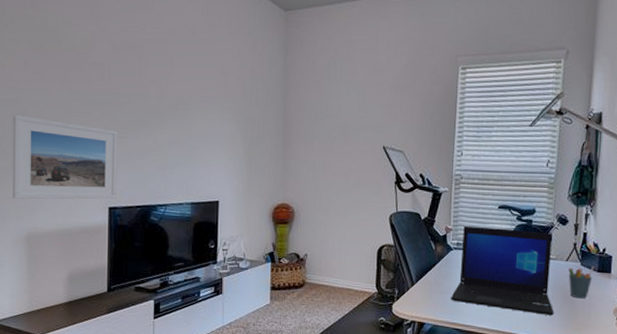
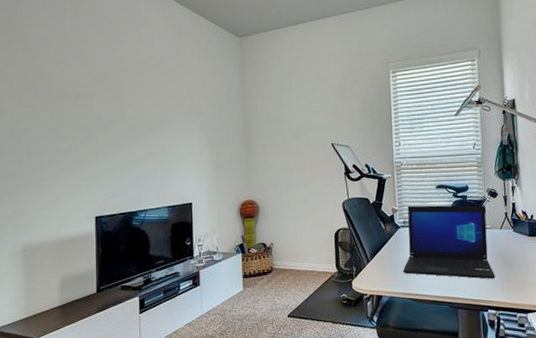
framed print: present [12,115,118,199] -> none [8,143,103,216]
pen holder: present [568,266,594,299] -> none [503,231,525,262]

